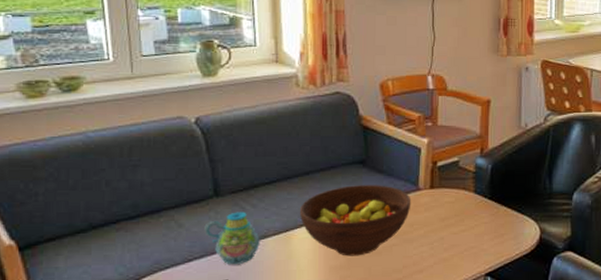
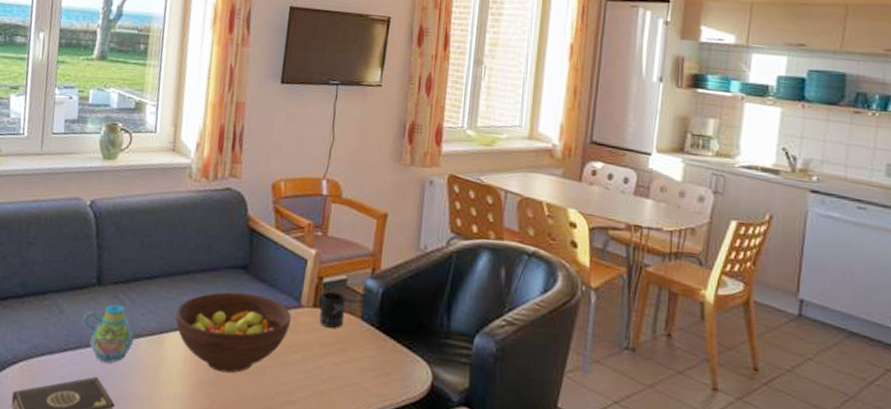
mug: none [435,173,459,204] -> present [318,291,346,328]

